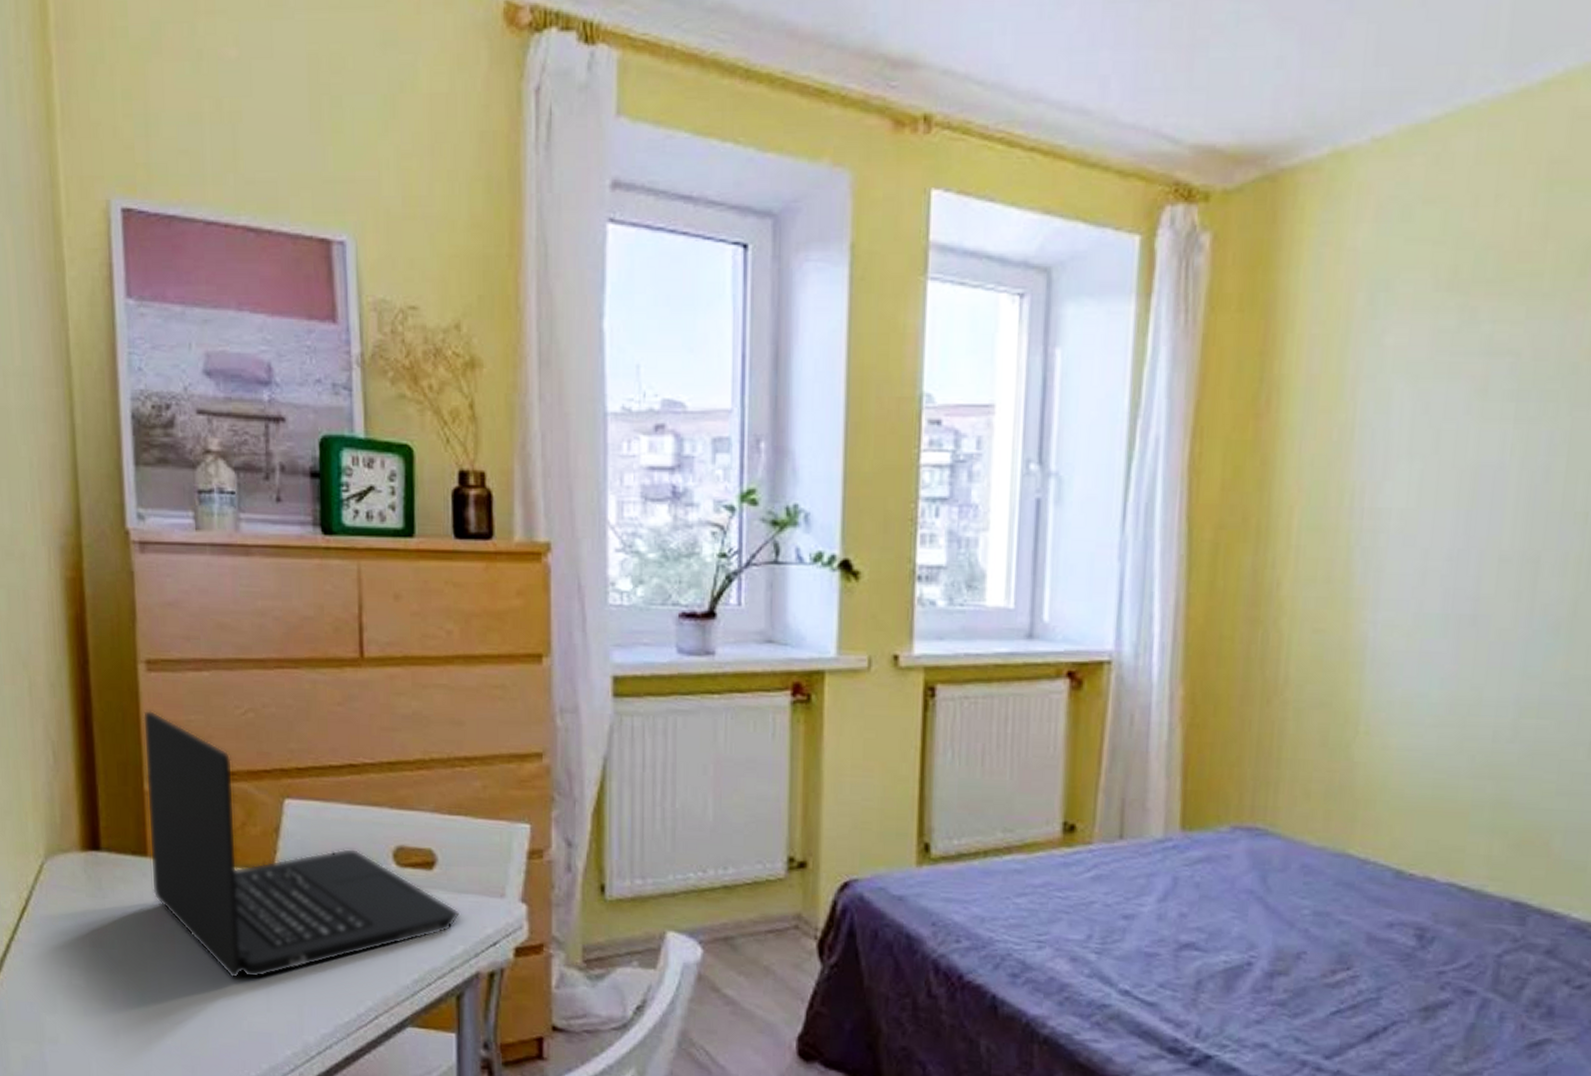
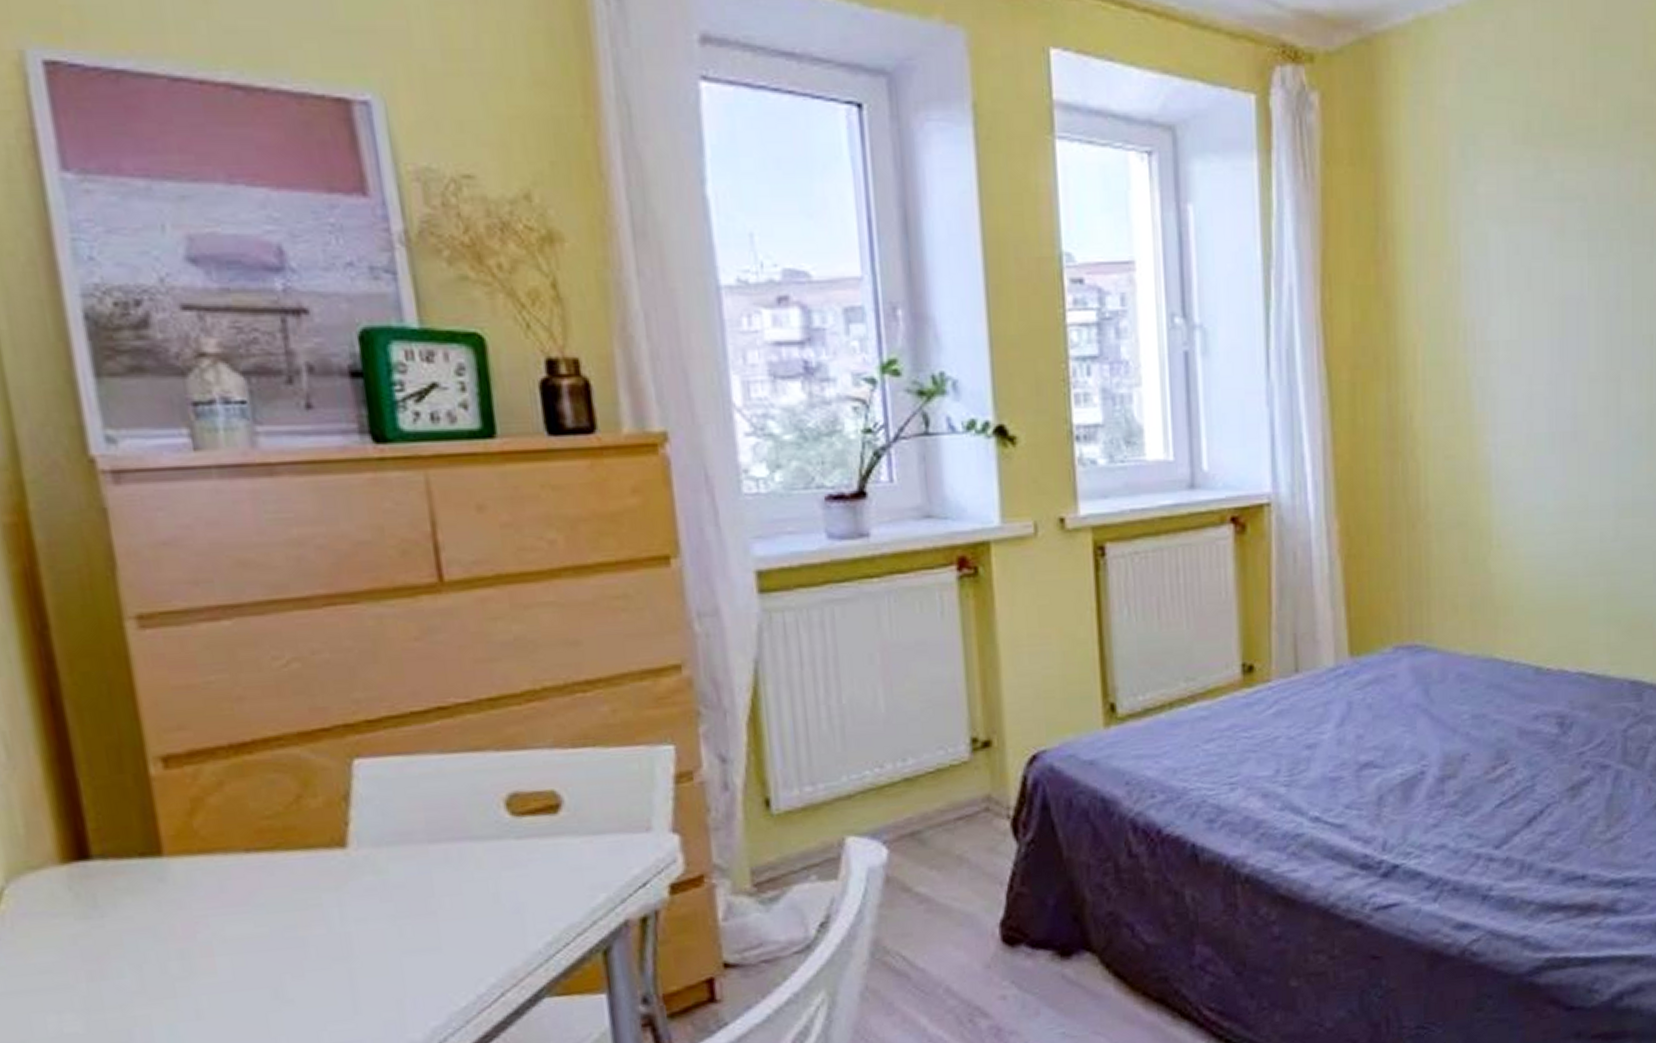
laptop: present [142,709,461,979] -> none [138,675,599,985]

